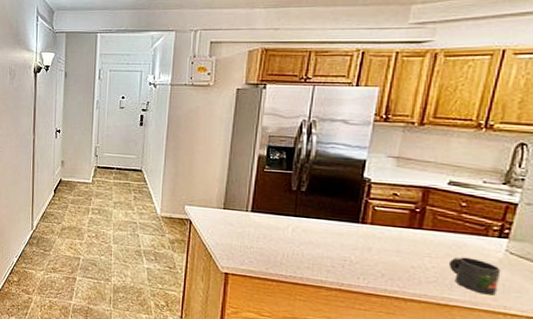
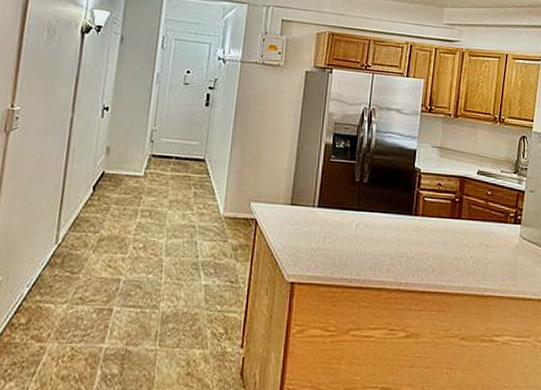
mug: present [450,257,501,296] -> none [483,245,518,282]

